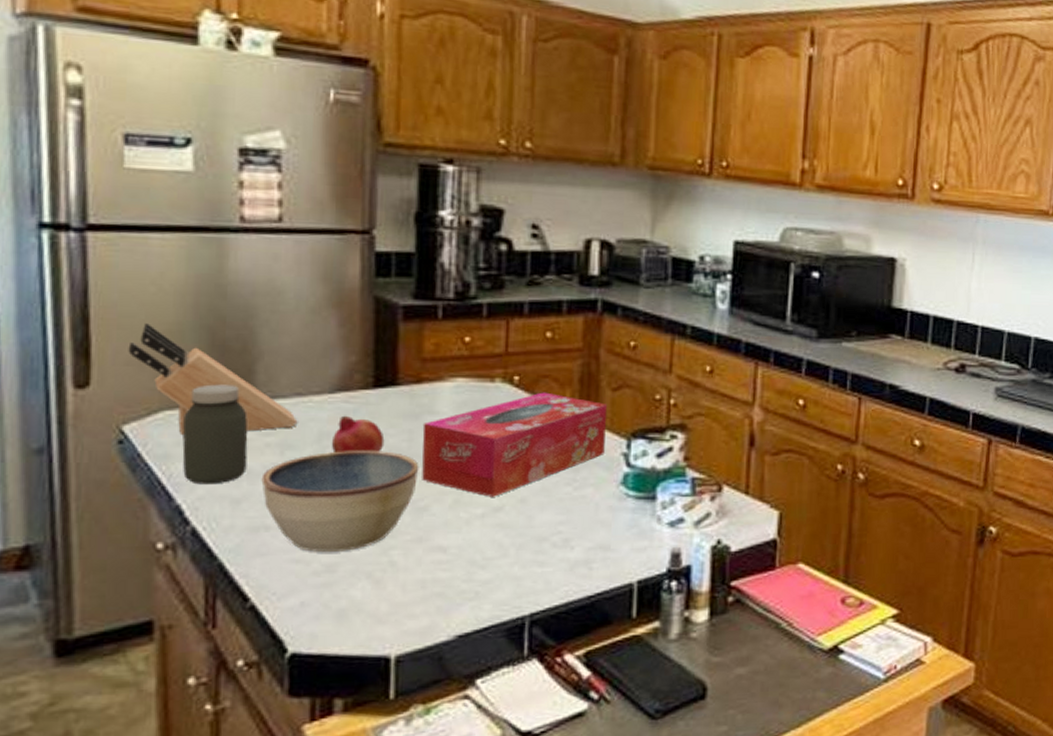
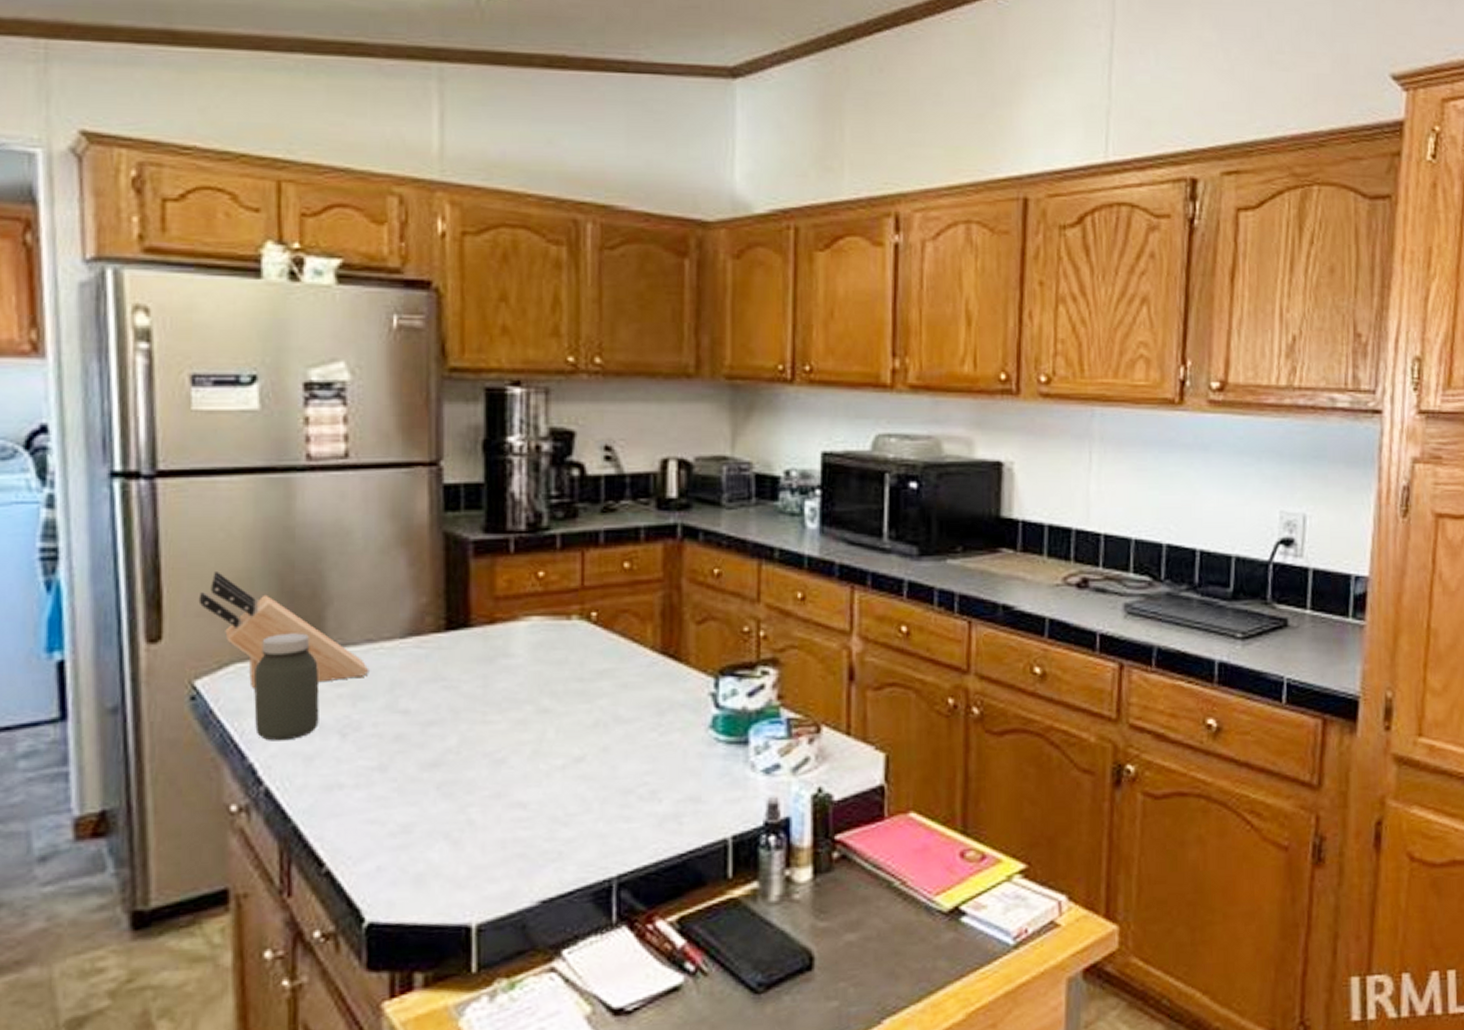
bowl: present [261,451,419,552] -> none [334,699,495,811]
fruit: present [331,415,385,452] -> none [403,661,459,702]
tissue box: present [422,392,608,497] -> none [497,628,692,746]

